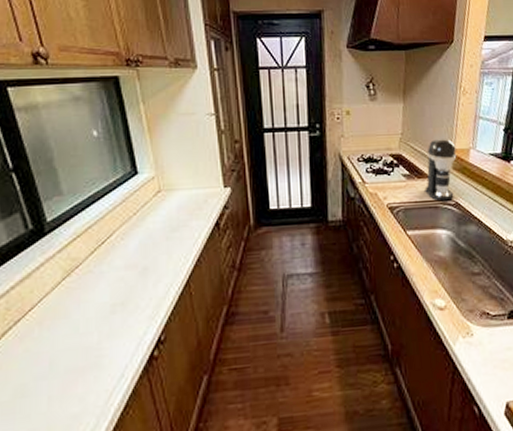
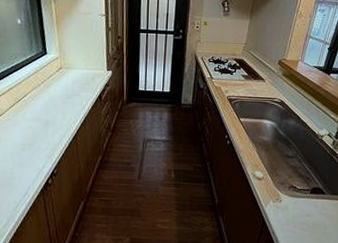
coffee maker: present [424,139,457,201] -> none [258,51,287,99]

